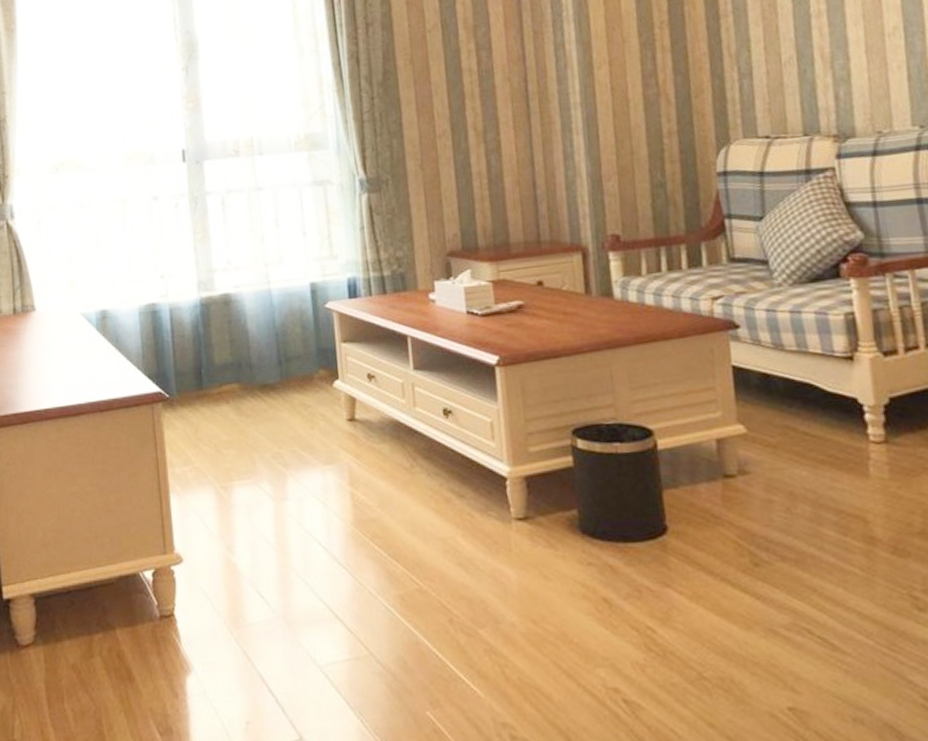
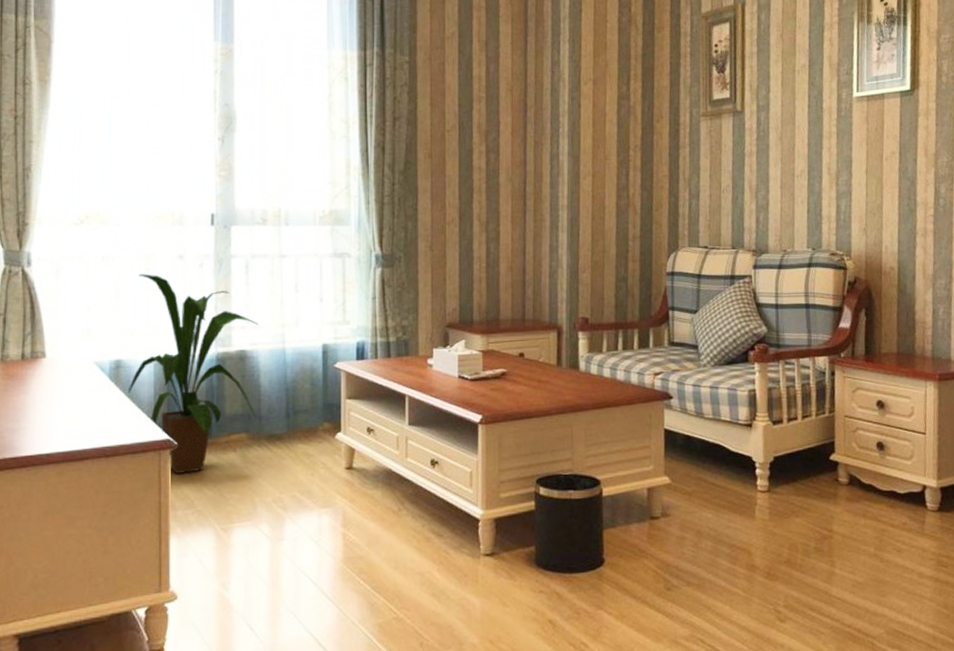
house plant: none [116,218,247,428] -> present [129,274,259,474]

